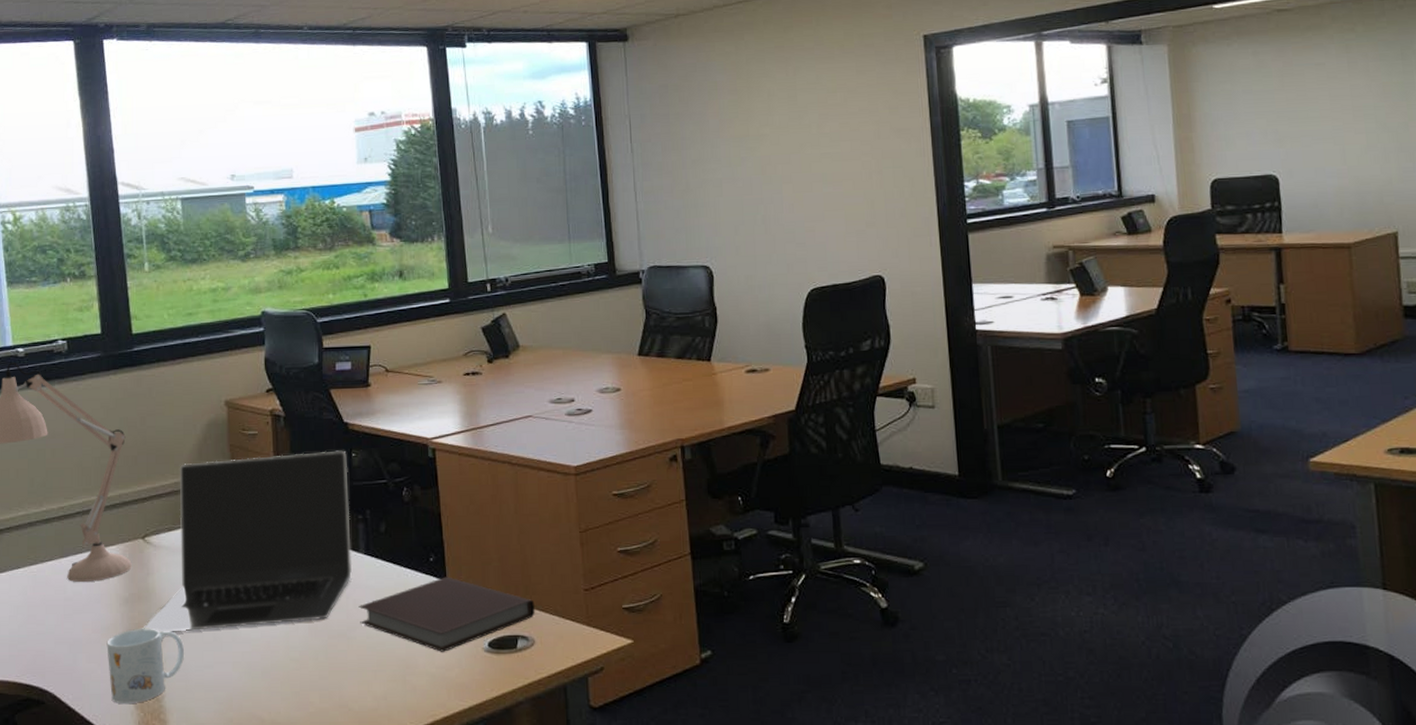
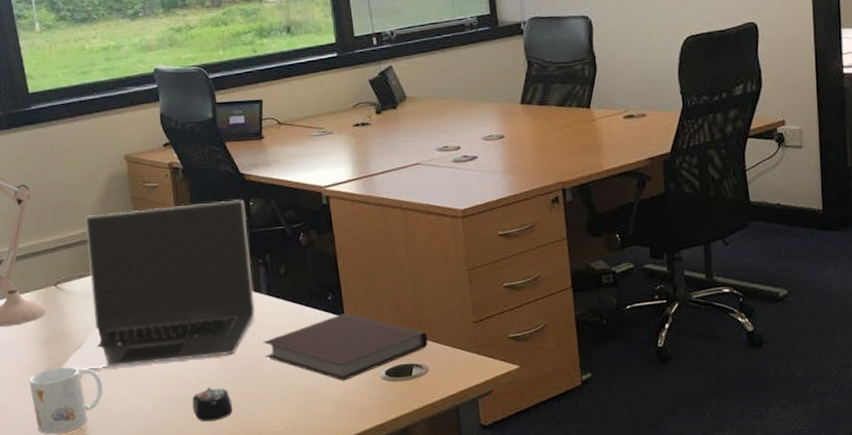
computer mouse: none [279,655,322,694] -> present [192,387,233,421]

